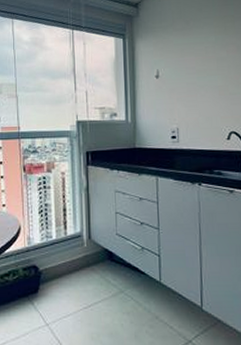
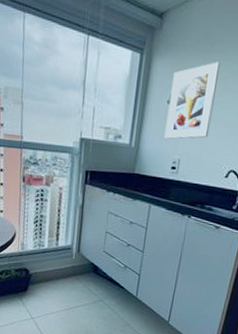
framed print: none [156,36,202,110] -> present [164,62,221,139]

